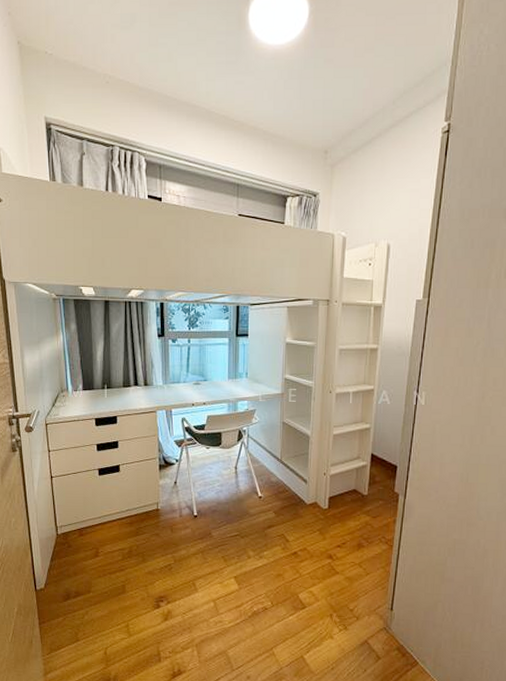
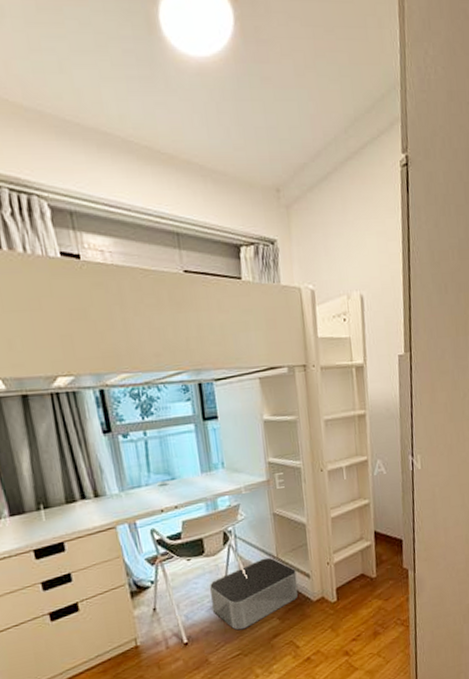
storage bin: none [221,458,295,515] -> present [210,557,299,630]

